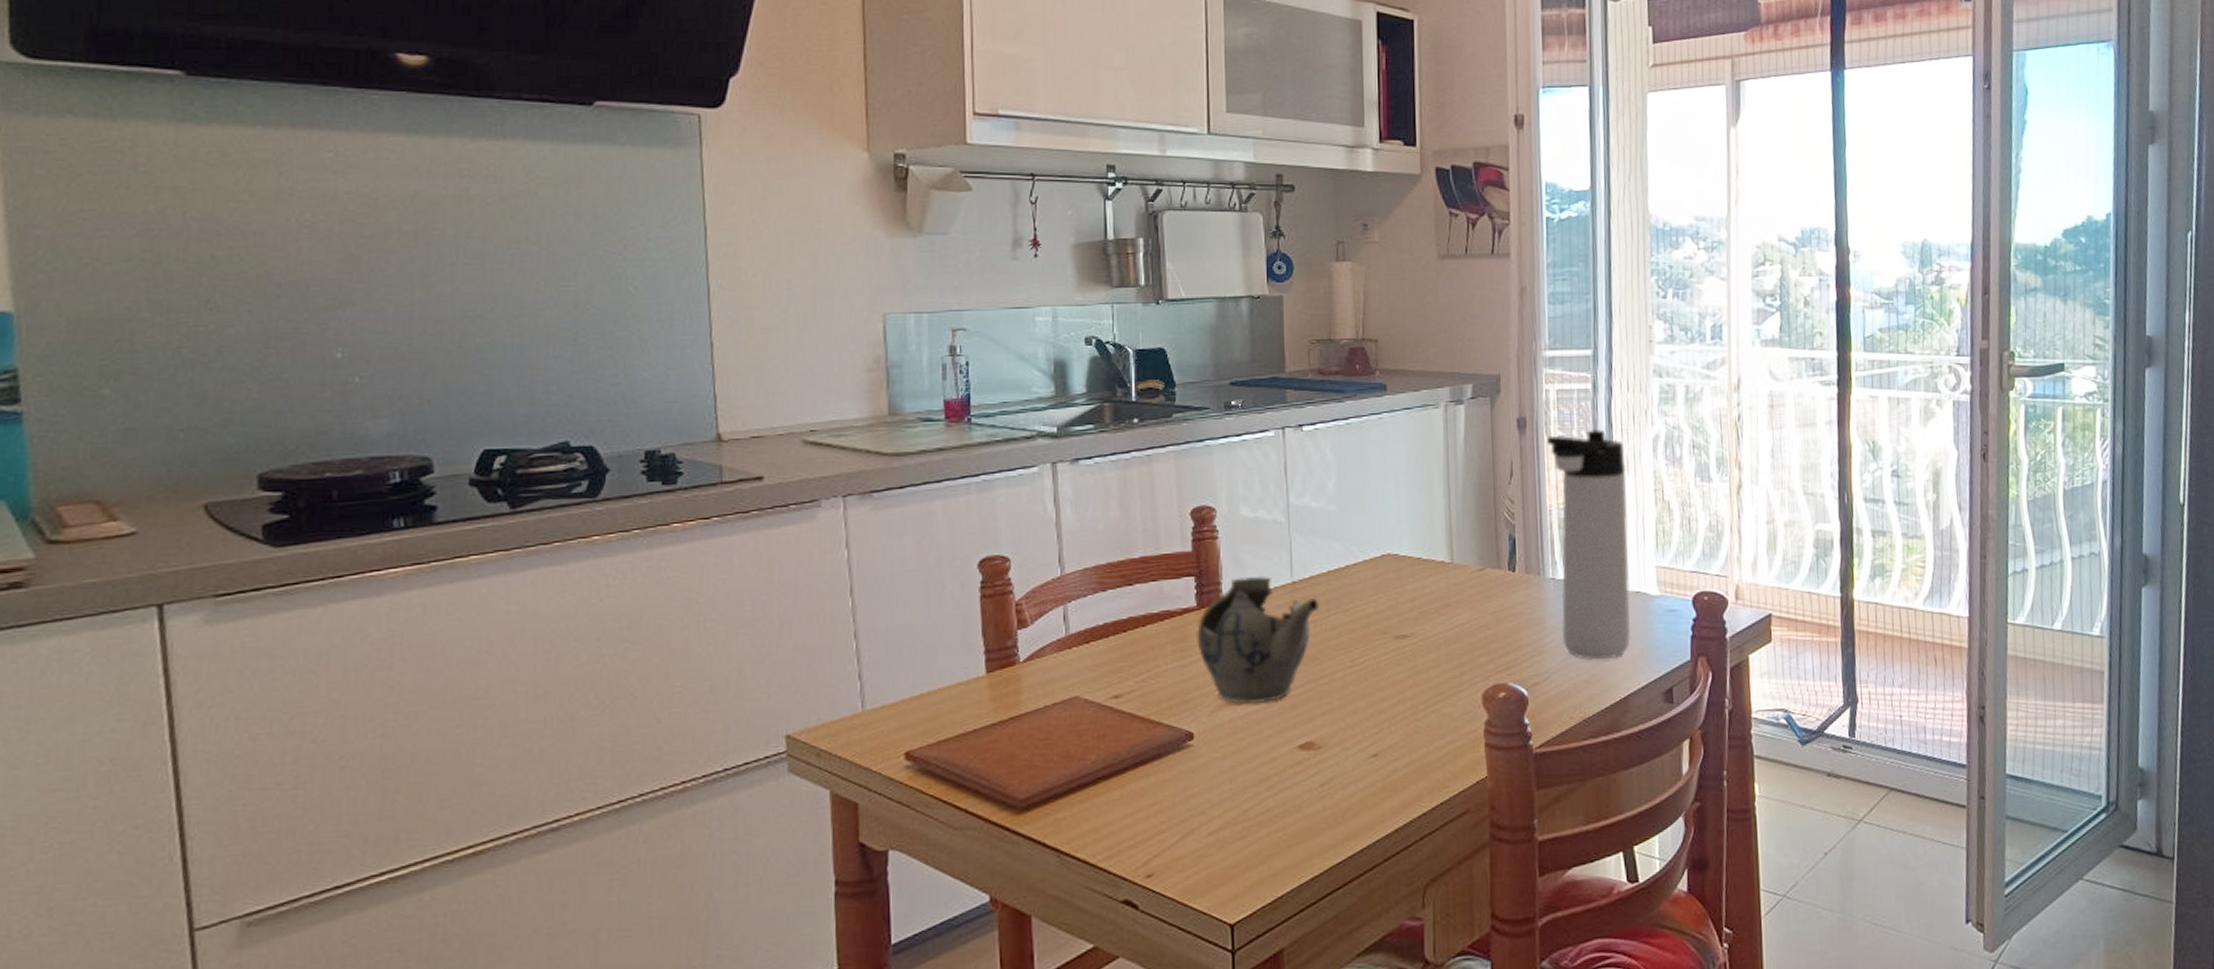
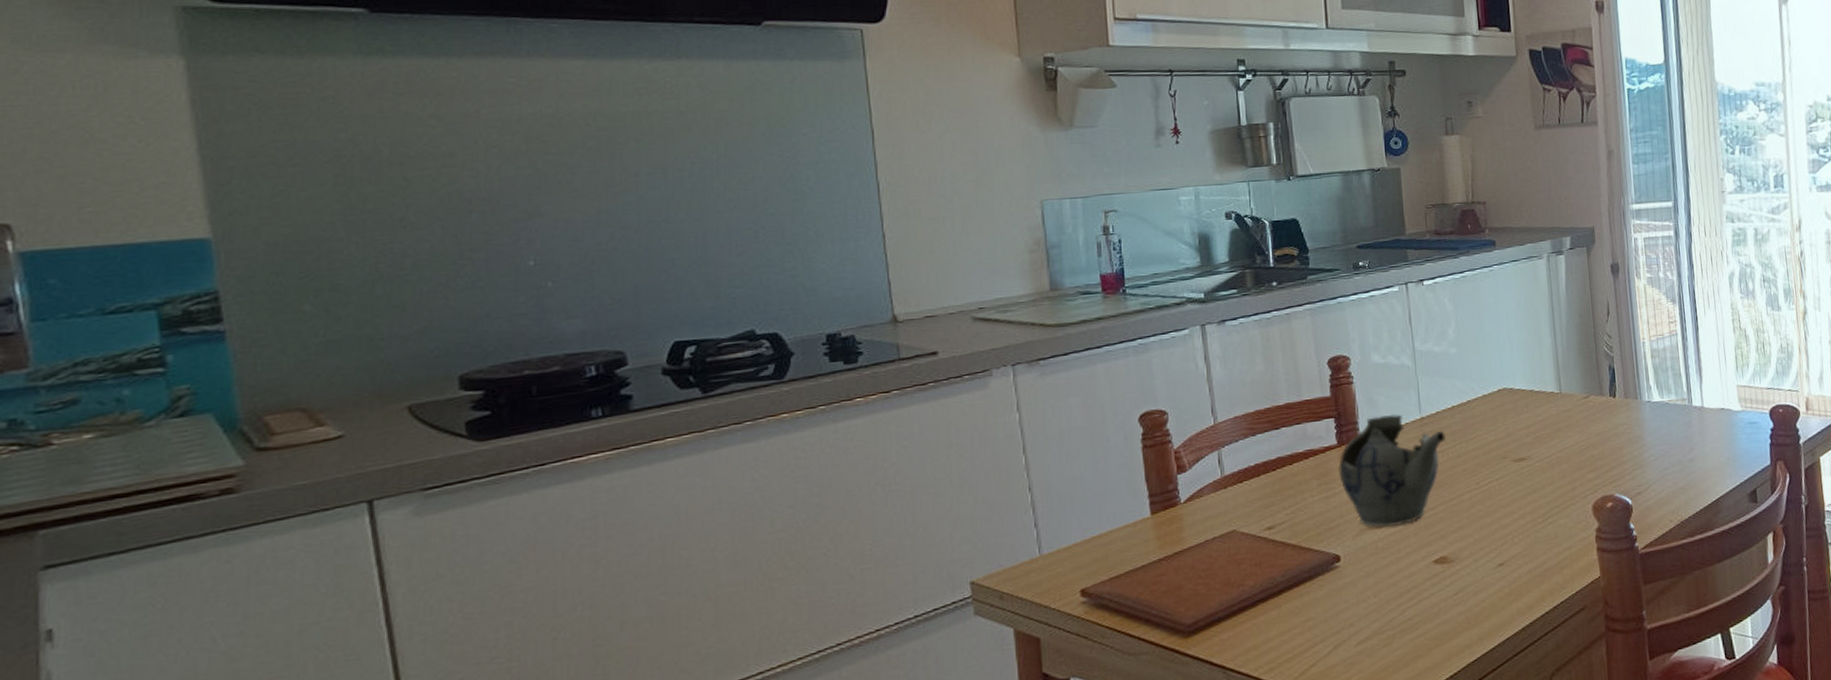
thermos bottle: present [1546,429,1632,661] -> none [1636,270,1719,470]

